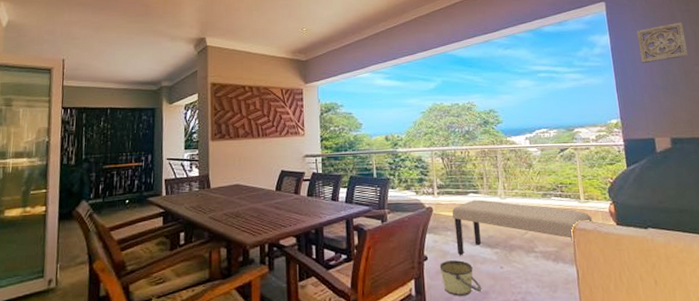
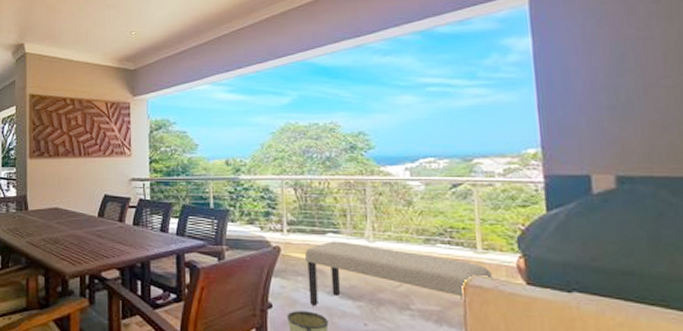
wall ornament: present [636,22,689,64] -> none [573,17,653,76]

